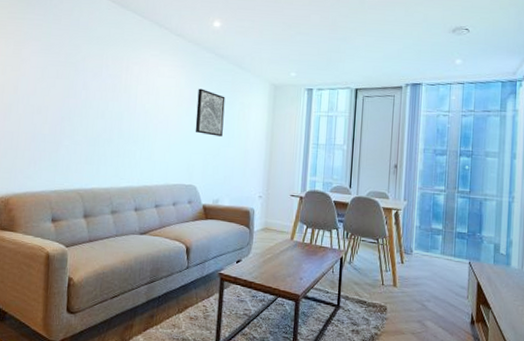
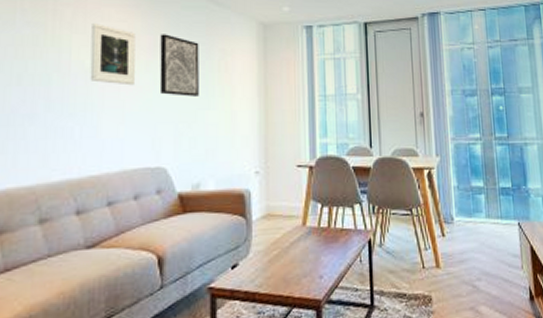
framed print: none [148,78,181,125] -> present [90,23,136,86]

